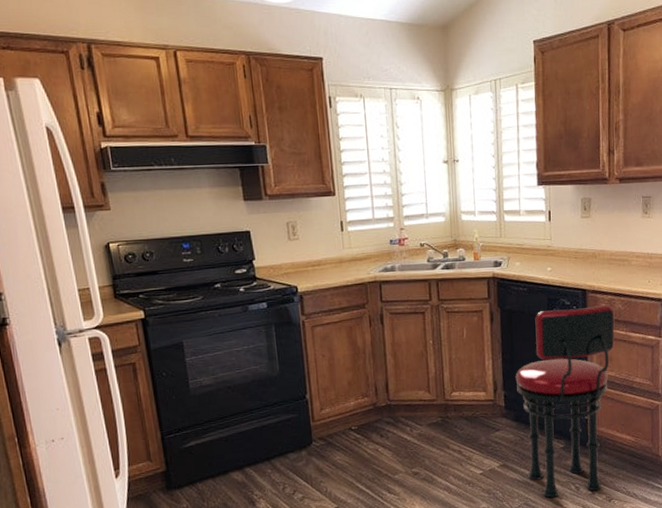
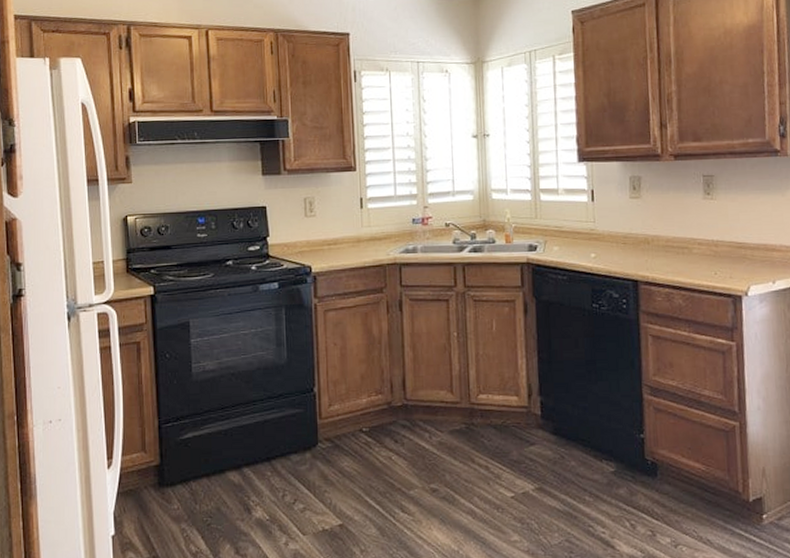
stool: present [515,305,615,498] -> none [553,300,676,536]

